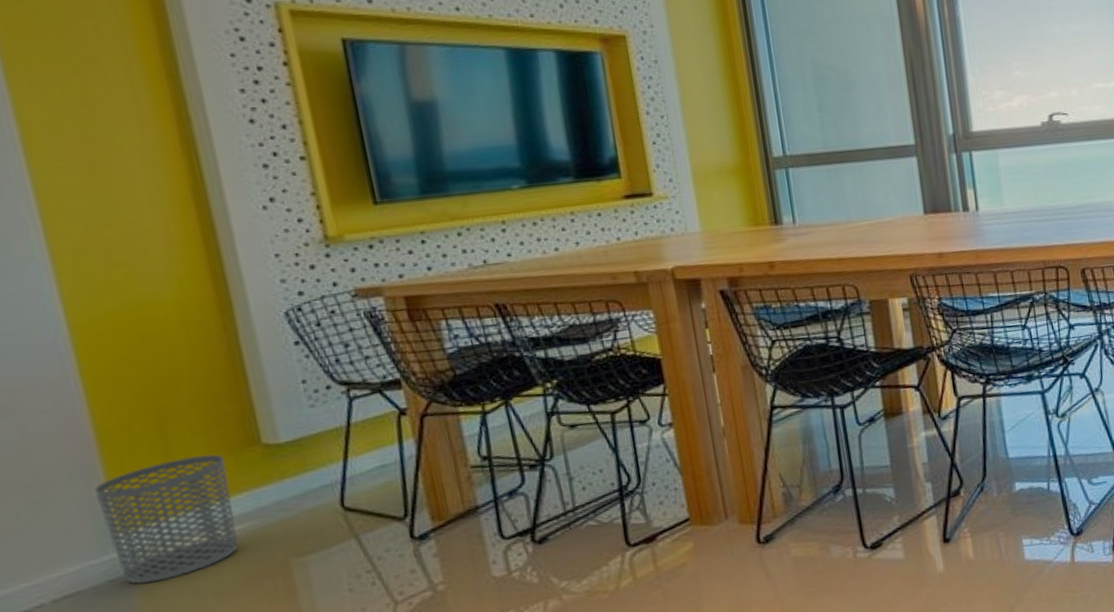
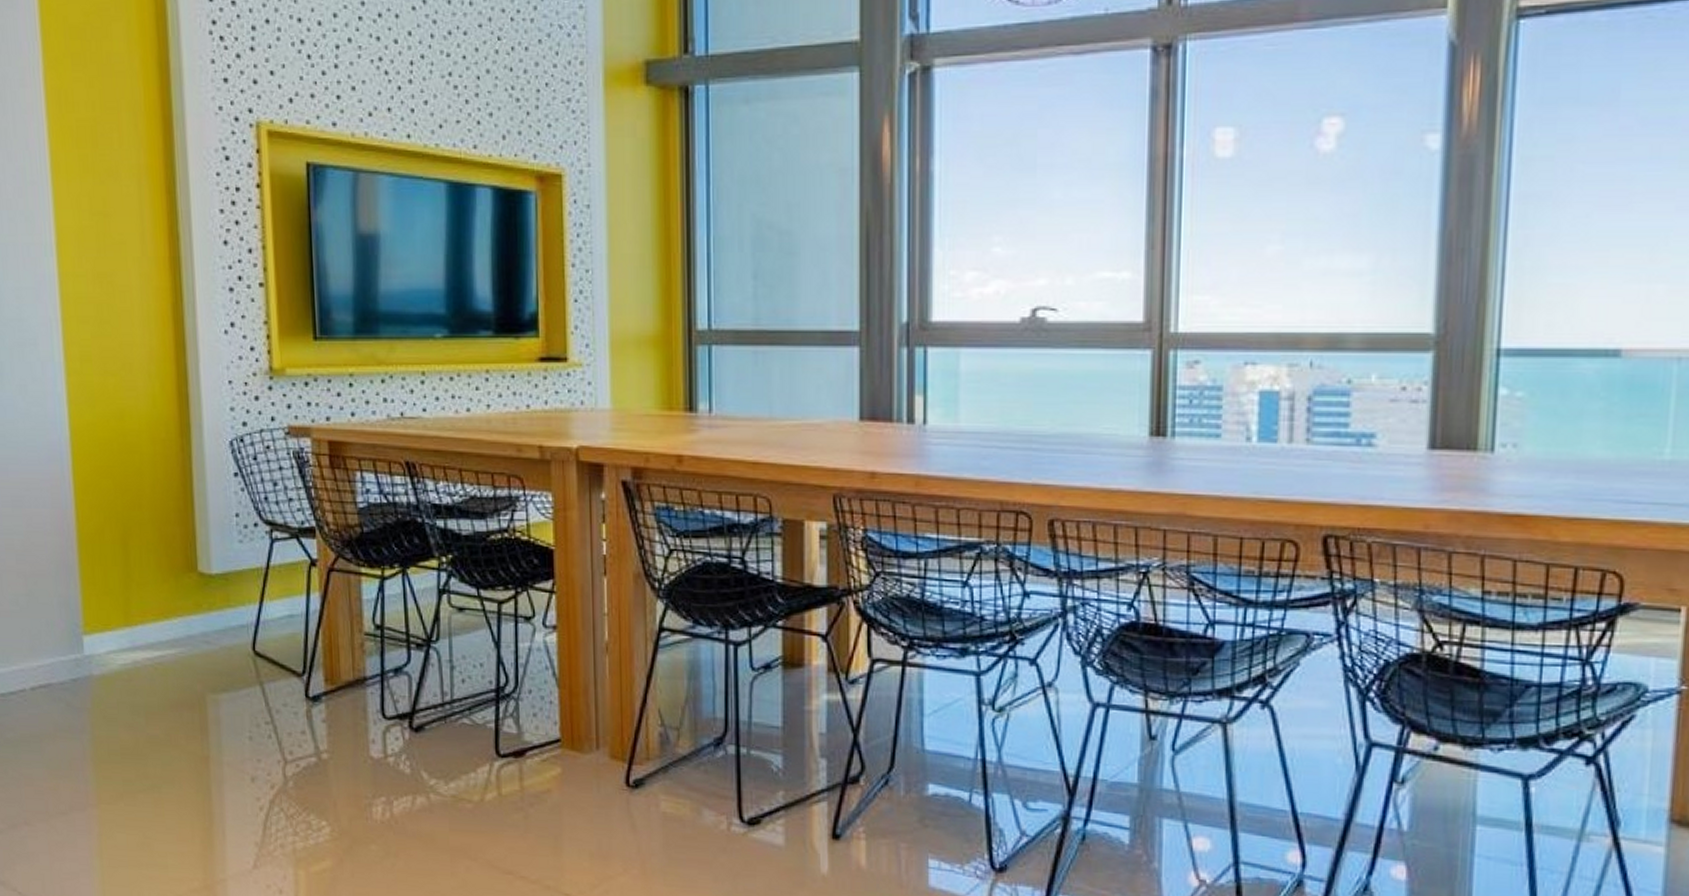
waste bin: present [95,454,239,584] -> none [71,573,169,690]

